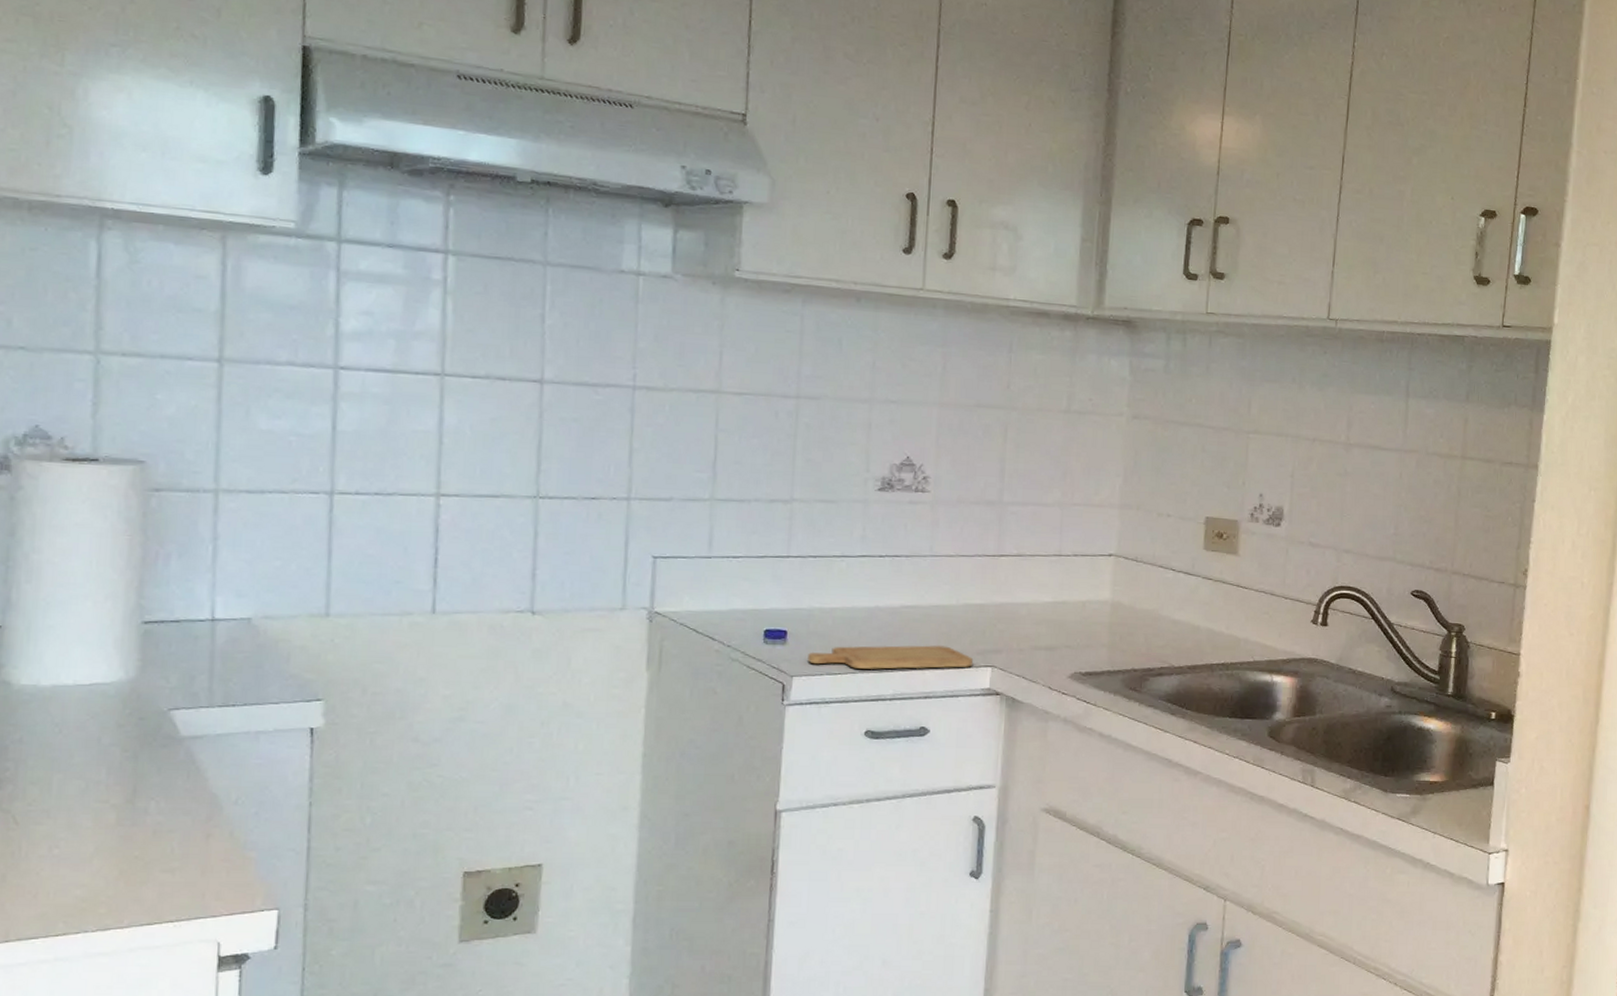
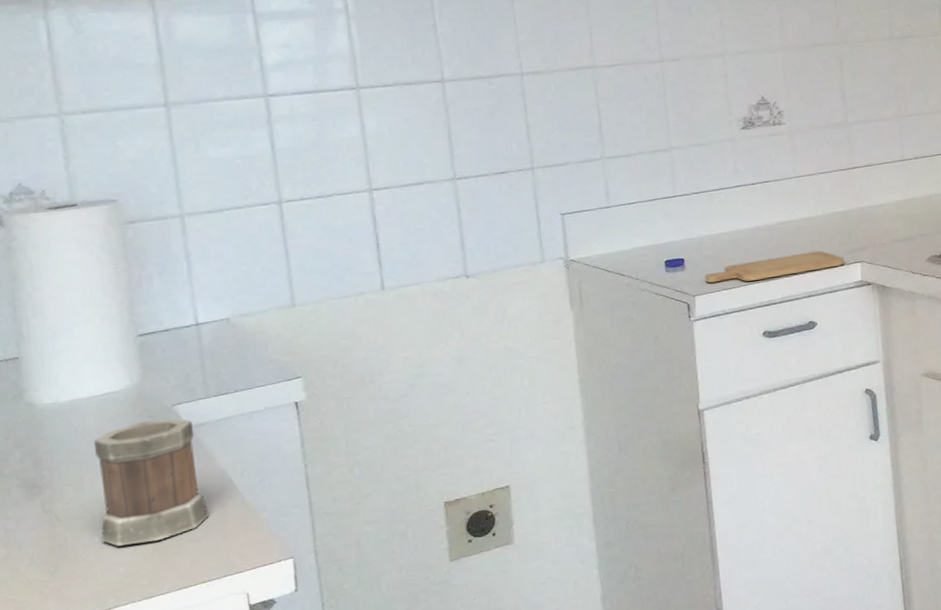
mug: none [61,723,190,864] -> present [93,417,210,546]

